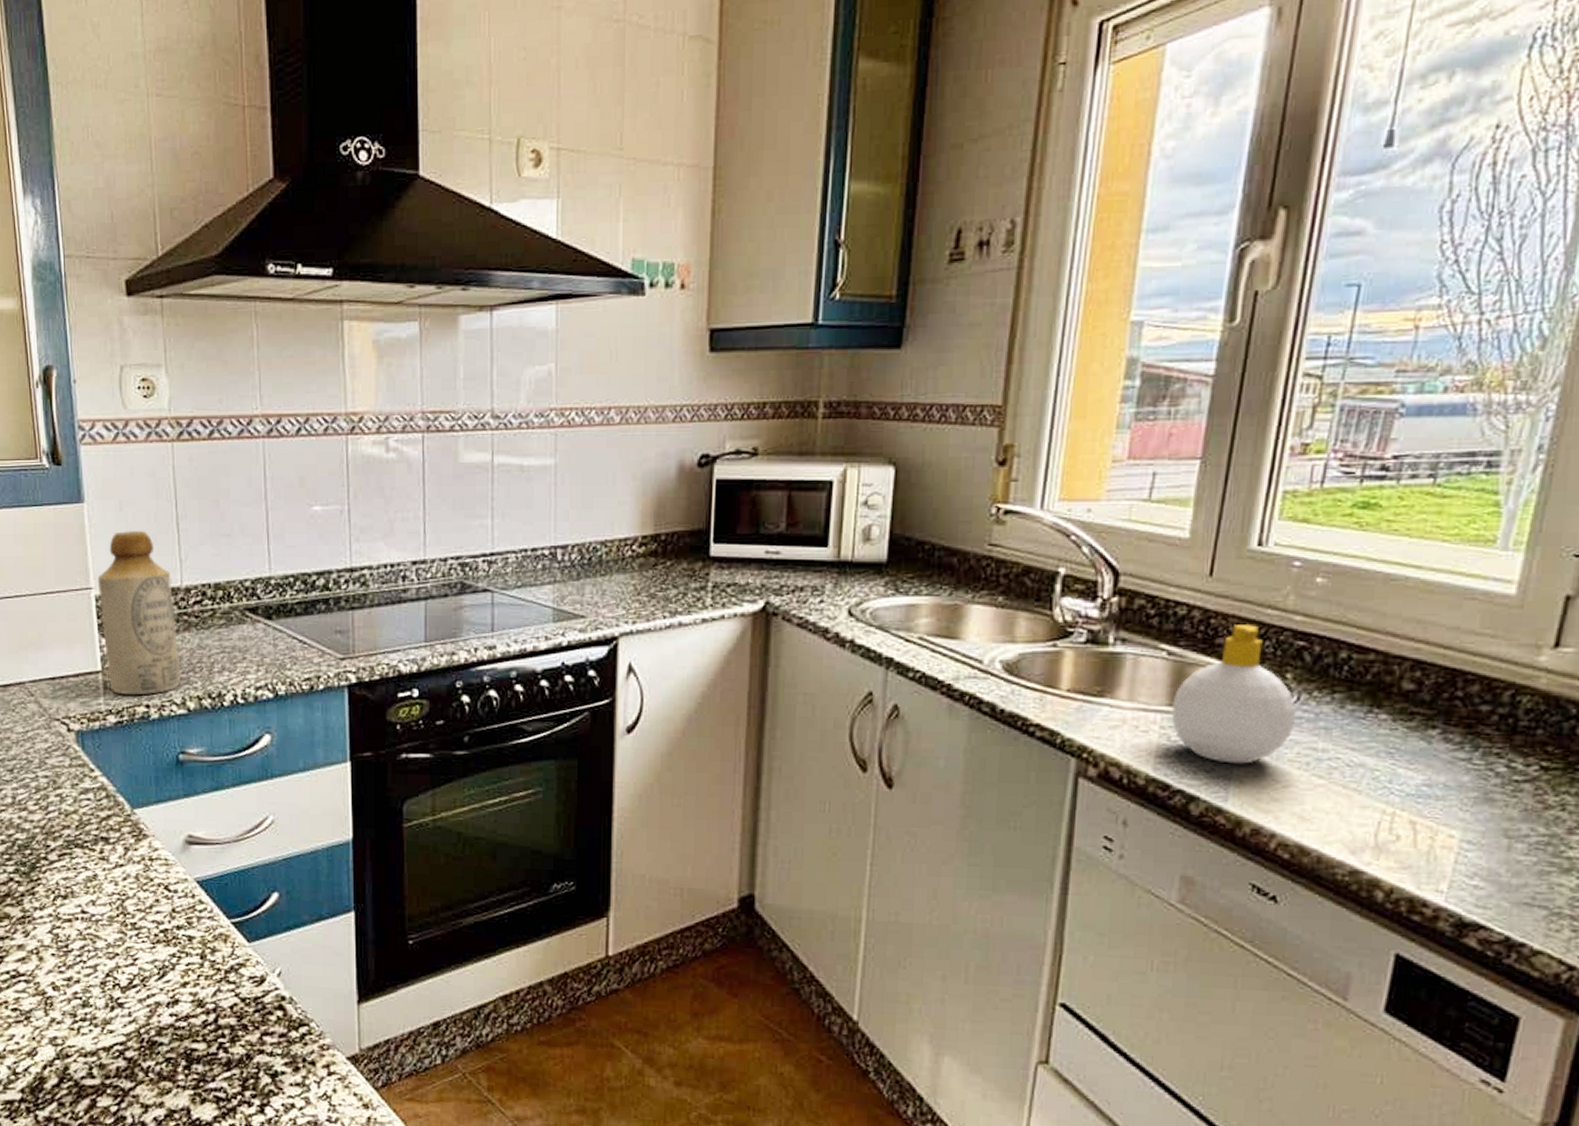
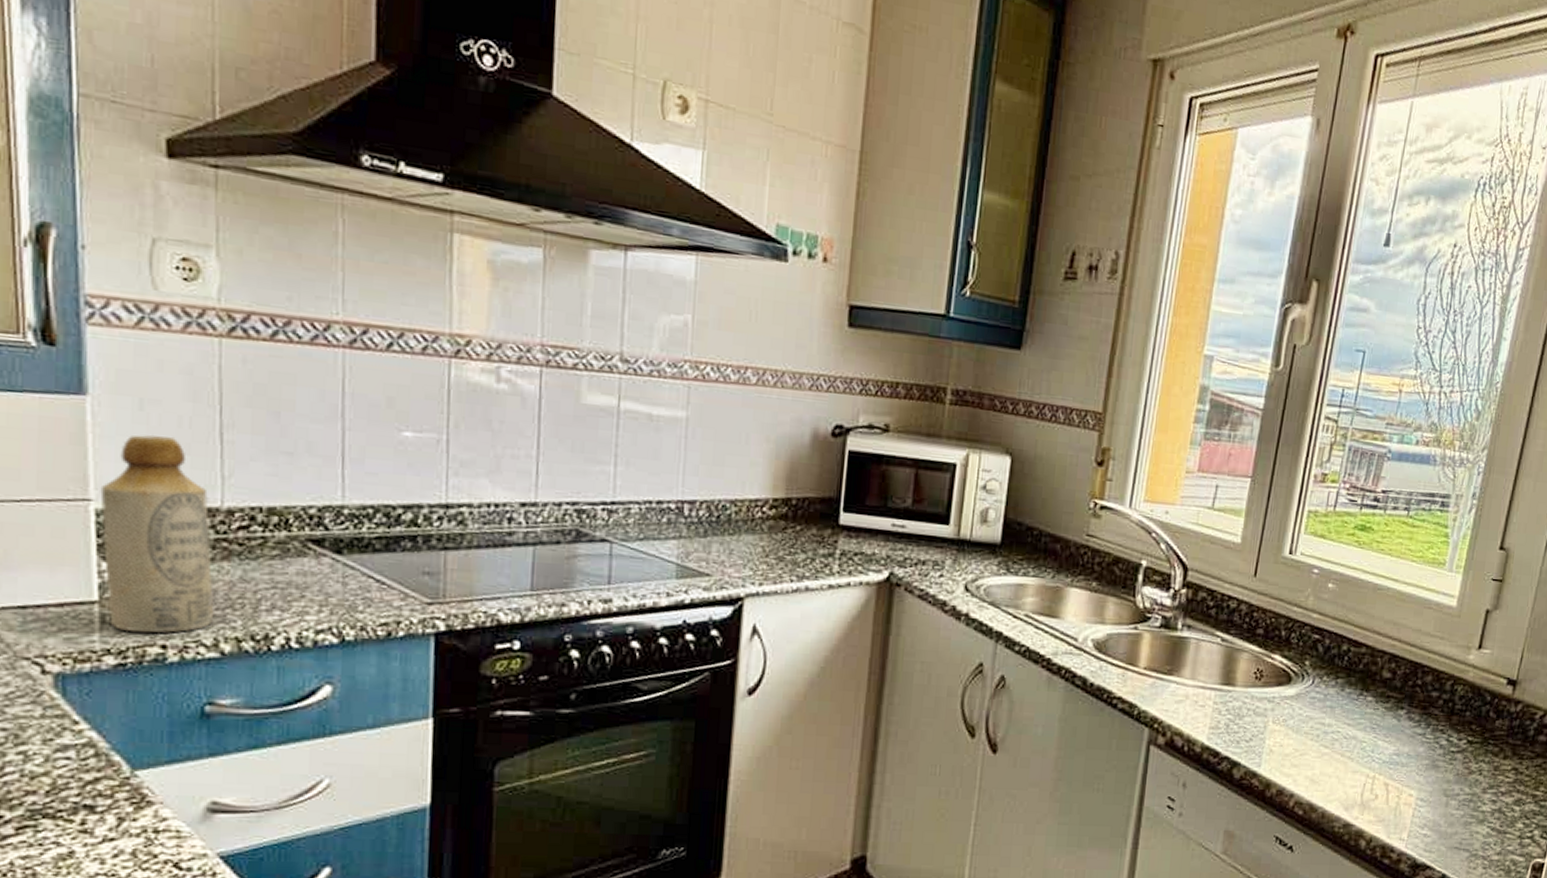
soap bottle: present [1171,625,1297,764] -> none [1222,618,1312,736]

